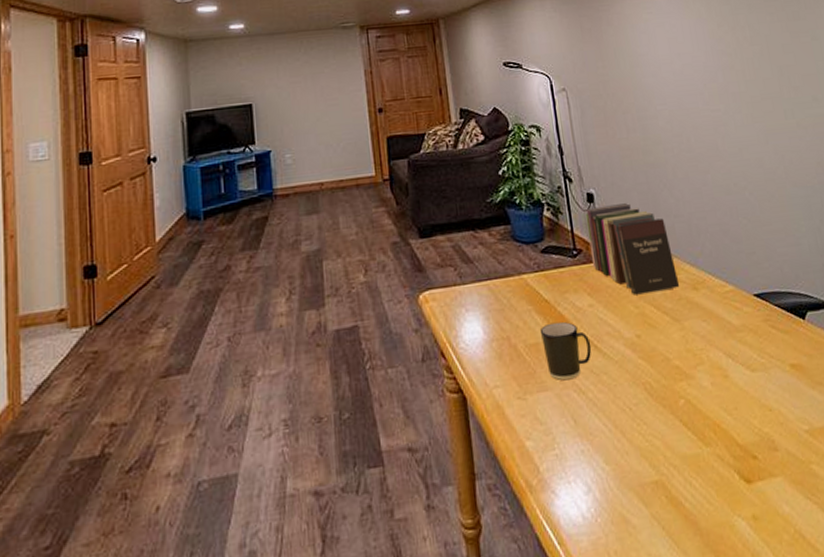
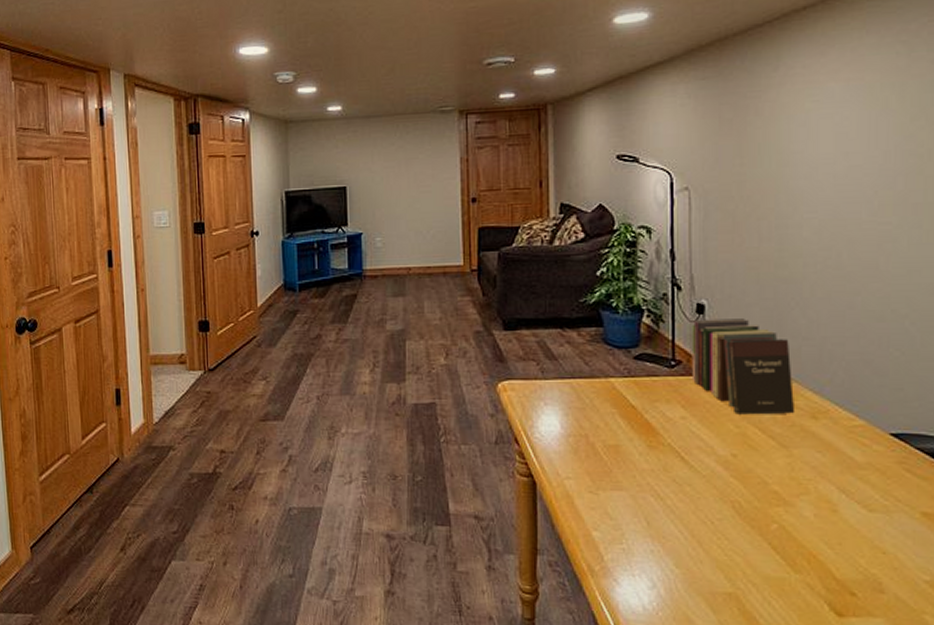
mug: present [539,321,592,381] -> none [621,428,678,485]

